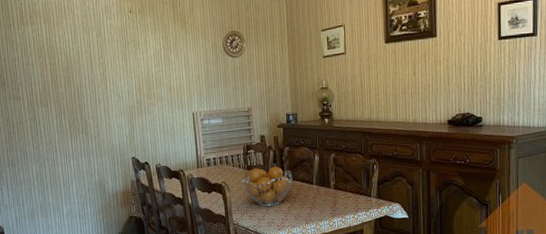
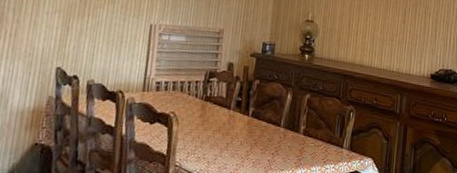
fruit basket: present [242,166,293,207] -> none [195,100,259,148]

